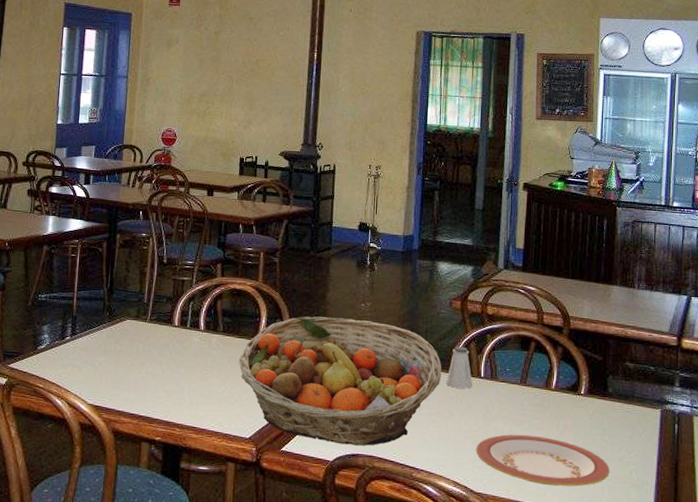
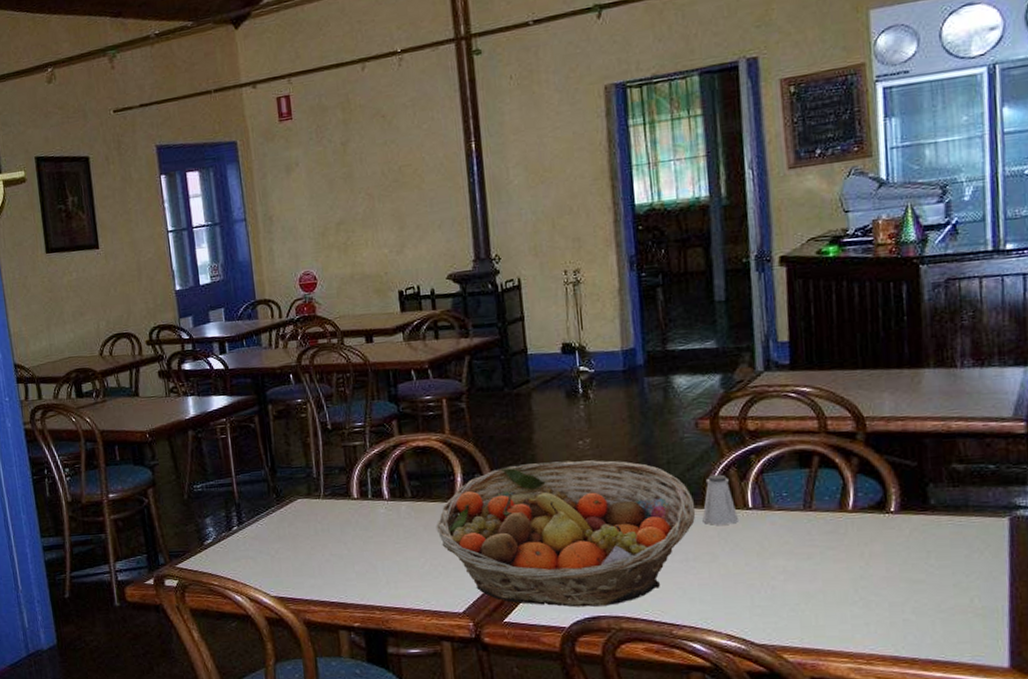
plate: present [476,434,610,487] -> none [752,569,942,627]

